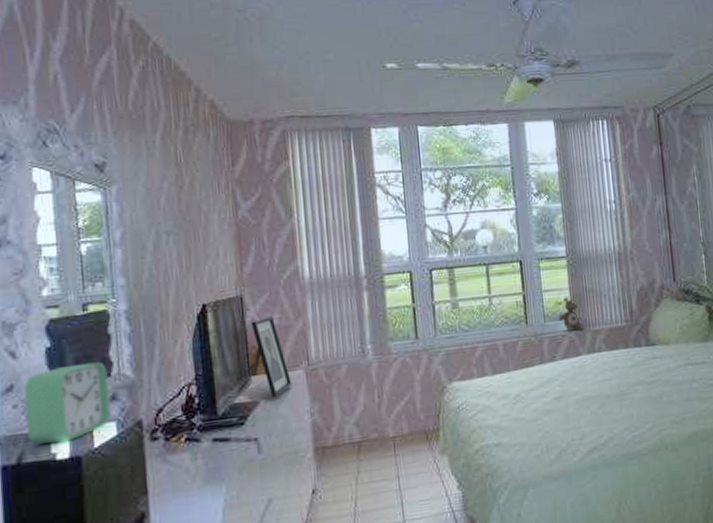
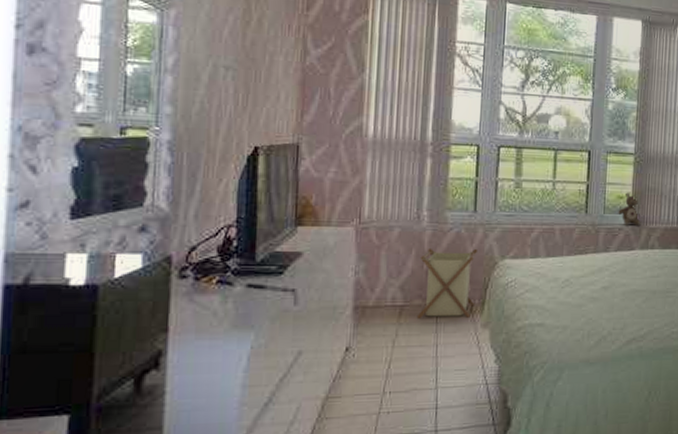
alarm clock: present [24,361,110,445] -> none [39,189,139,268]
picture frame: present [250,316,293,399] -> none [298,169,340,252]
laundry basket: none [370,375,429,454] -> present [416,247,479,320]

